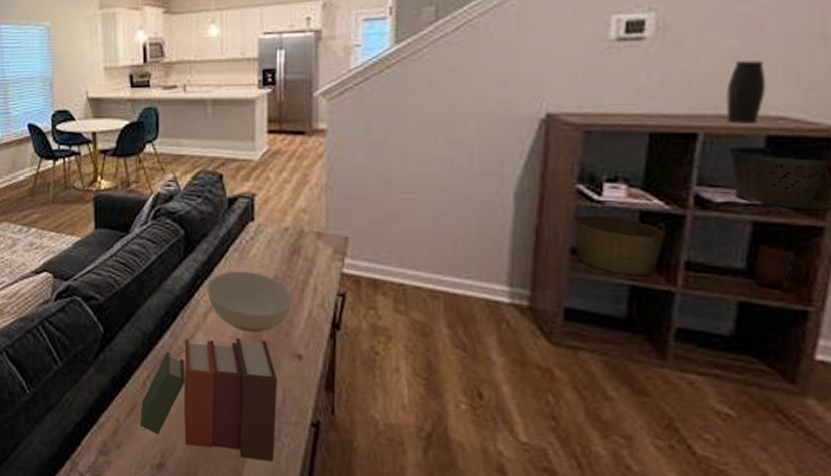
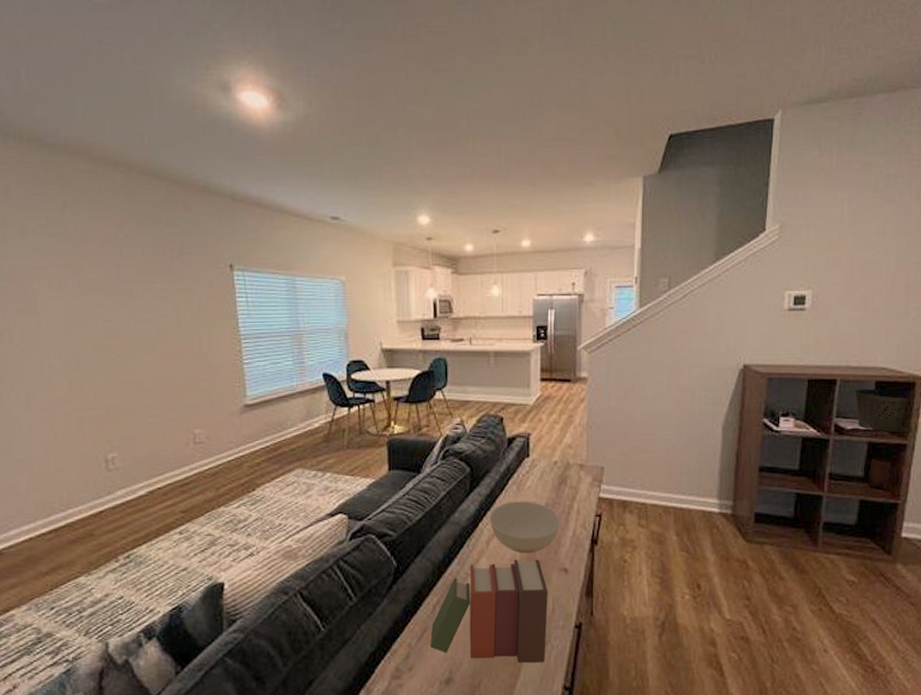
basket: present [574,214,666,277] -> none [761,441,818,486]
vase: present [726,60,766,123] -> none [853,328,876,372]

